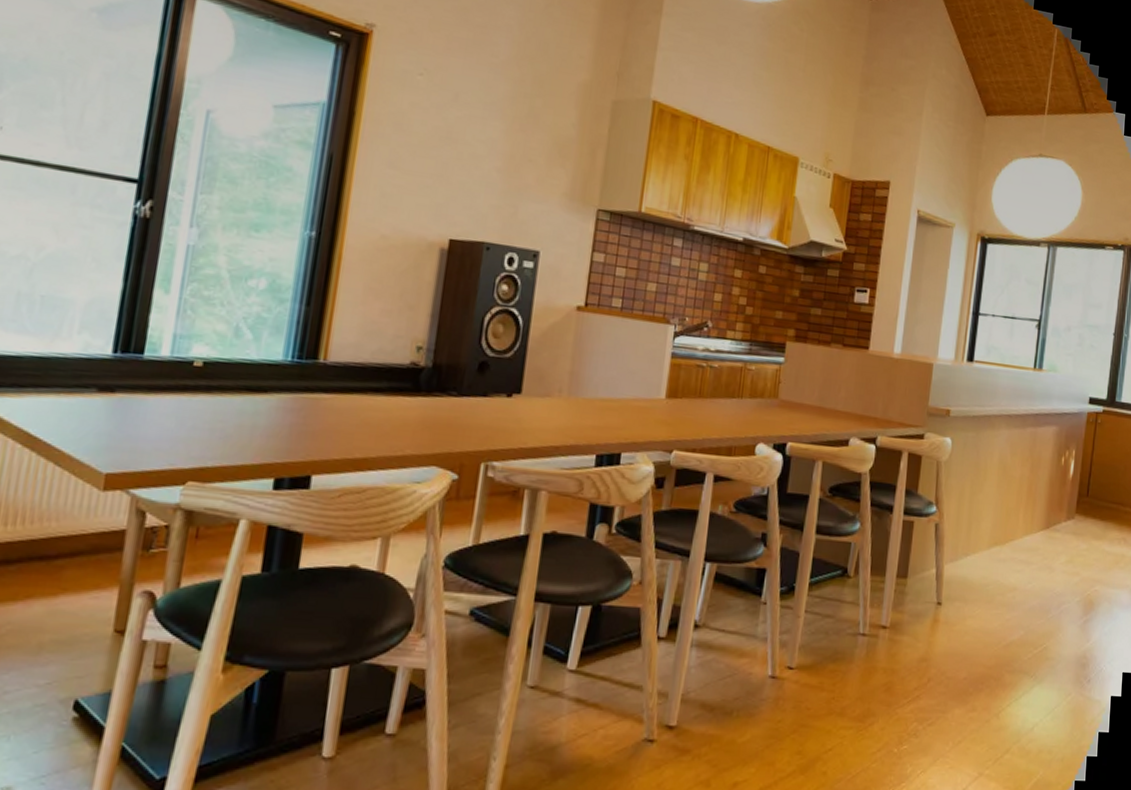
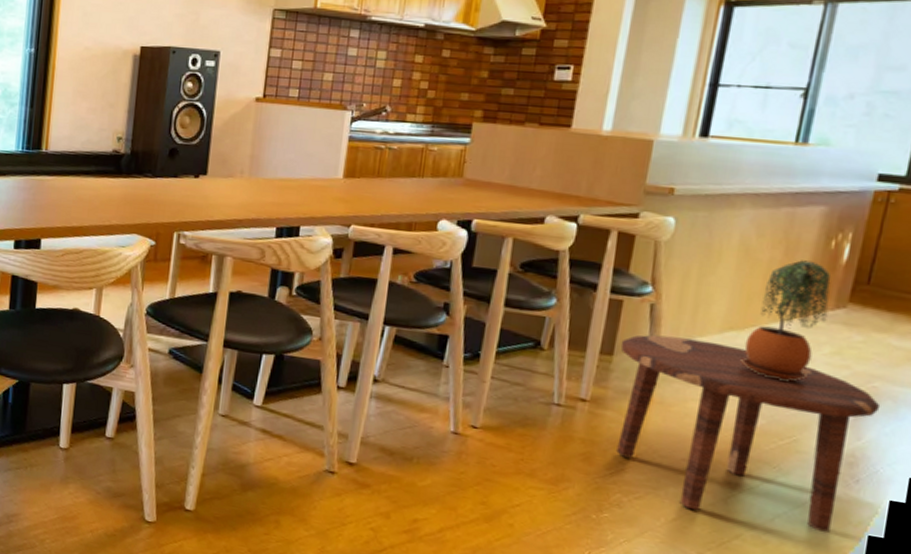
side table: none [912,554,1101,734] -> present [616,335,881,533]
potted plant: none [1004,476,1063,591] -> present [740,260,832,382]

